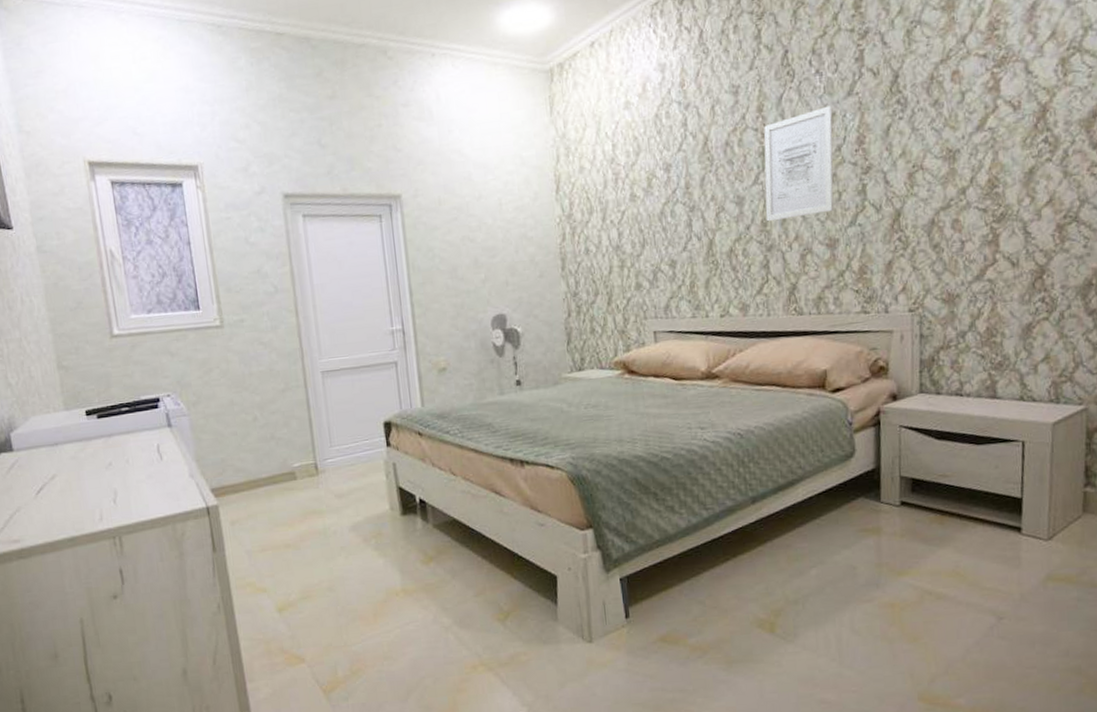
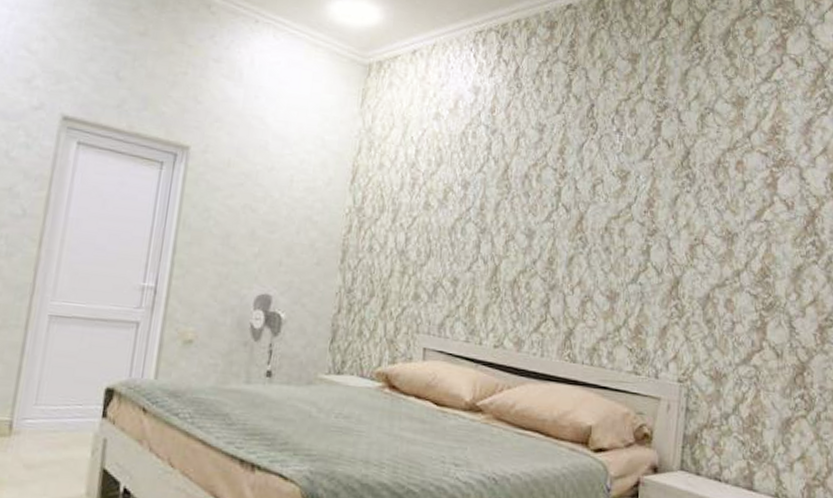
wall art: present [764,105,834,222] -> none [553,164,628,265]

